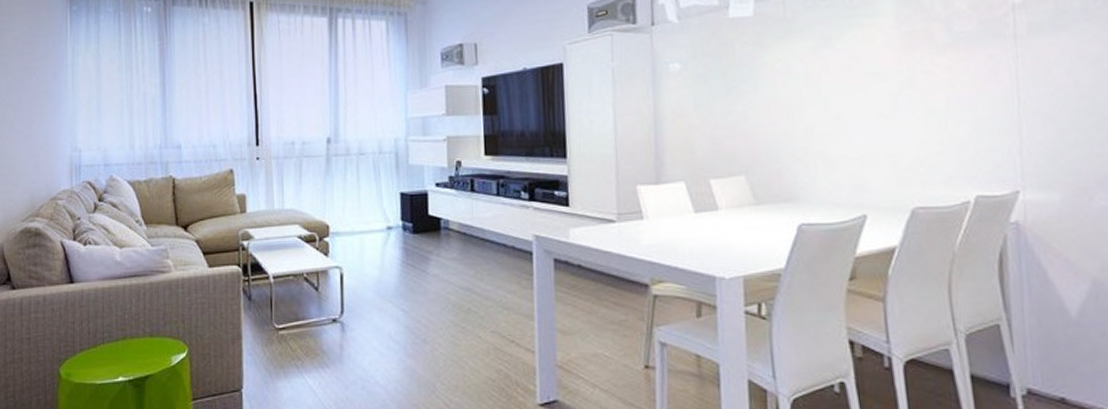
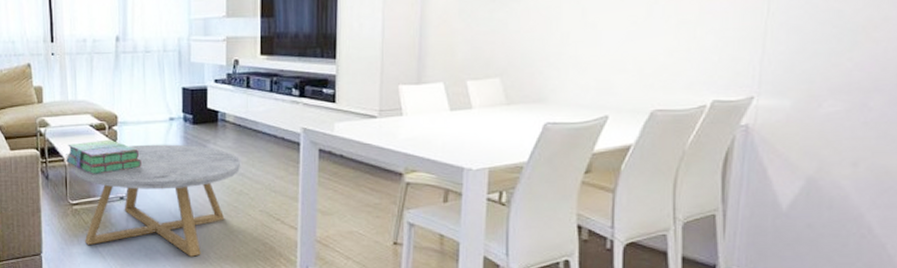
stack of books: none [271,253,356,294] -> present [66,139,141,175]
coffee table: none [280,256,467,389] -> present [74,144,240,257]

